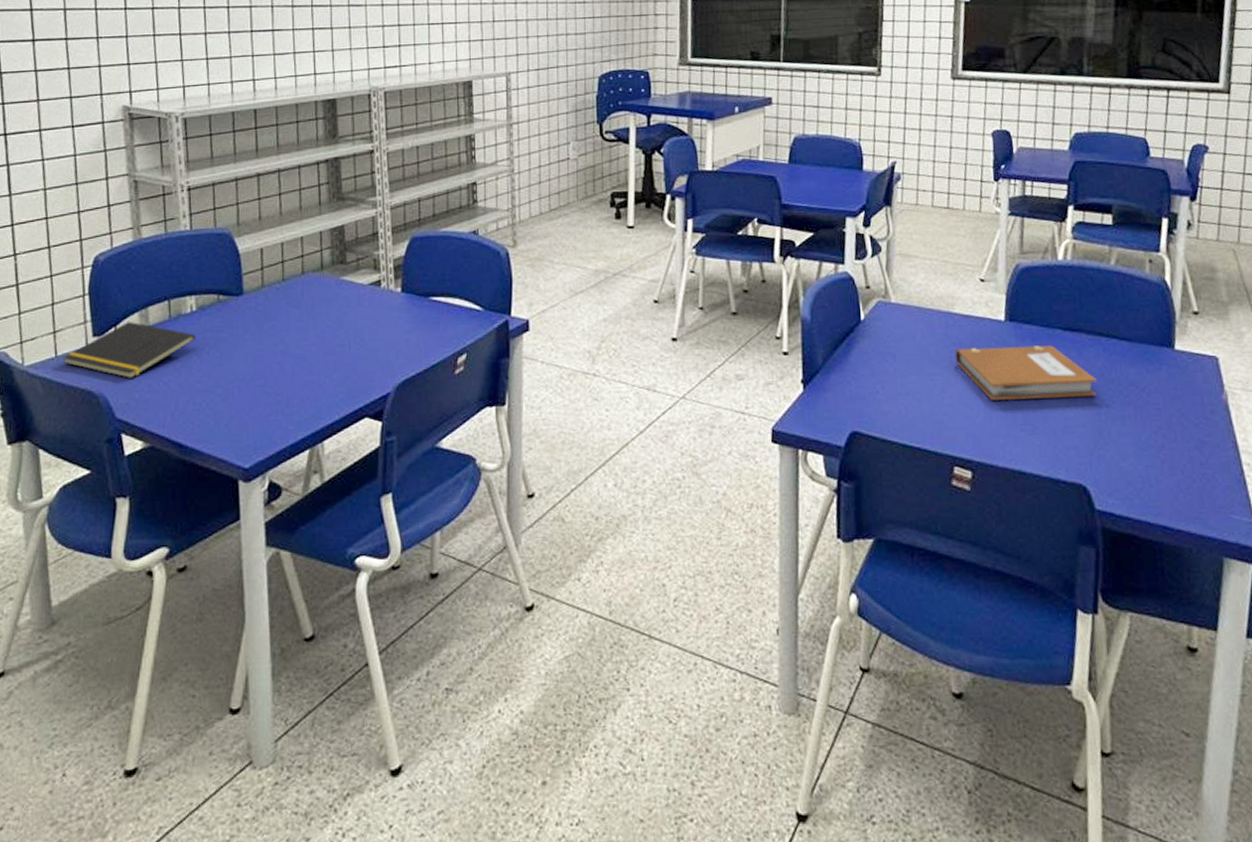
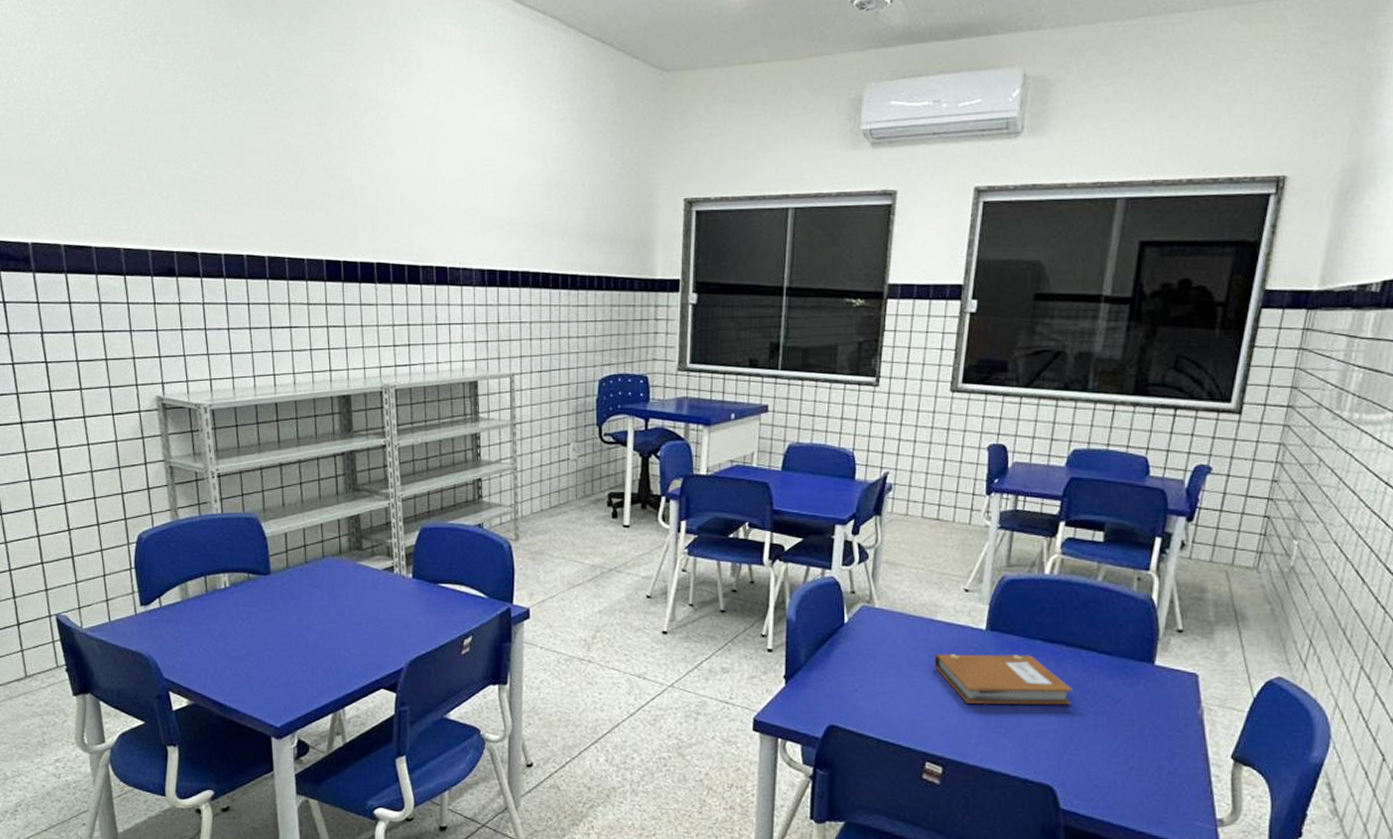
notepad: present [62,321,196,379] -> none [115,593,230,645]

